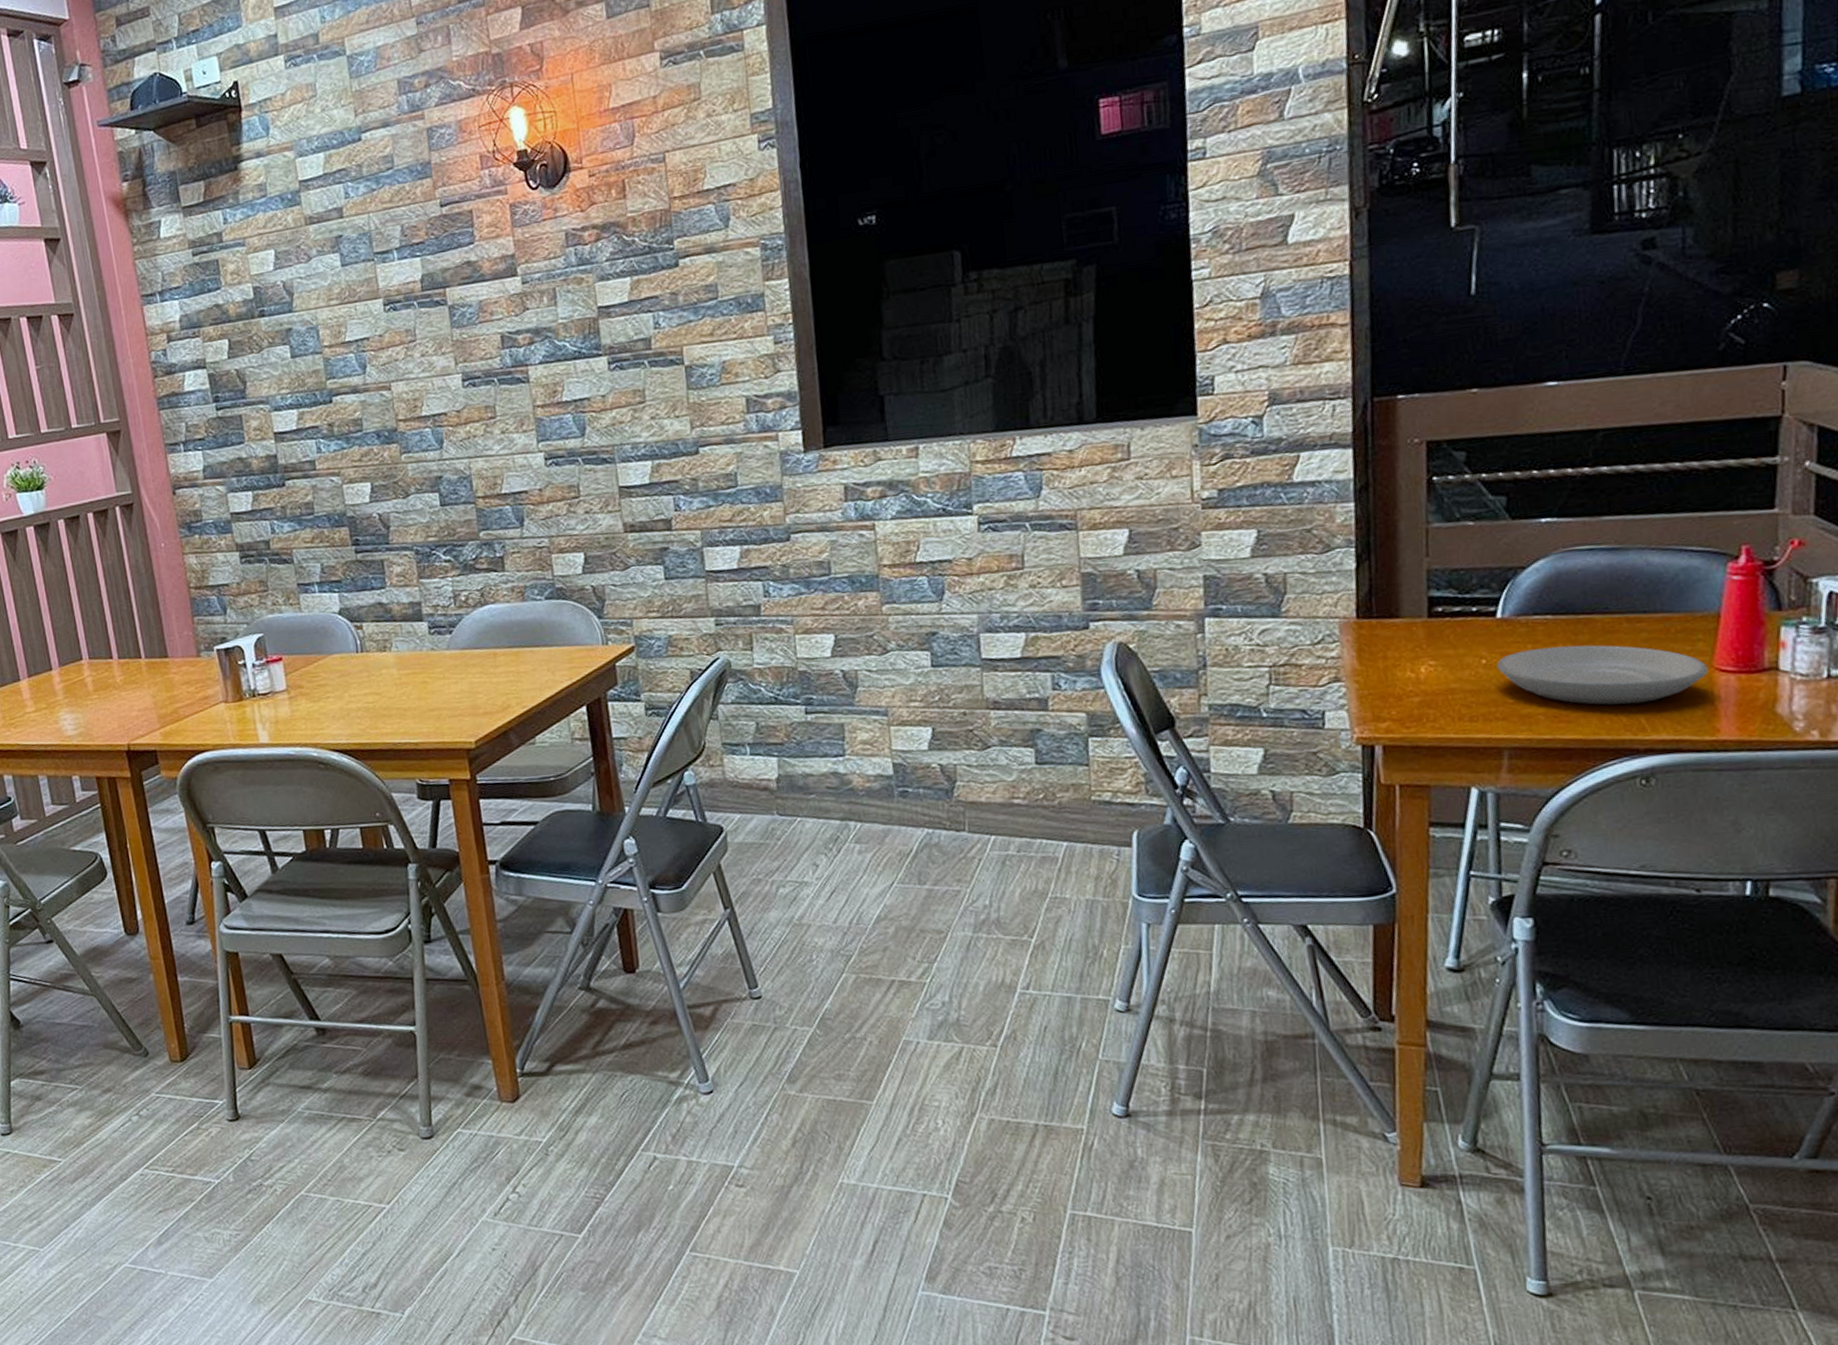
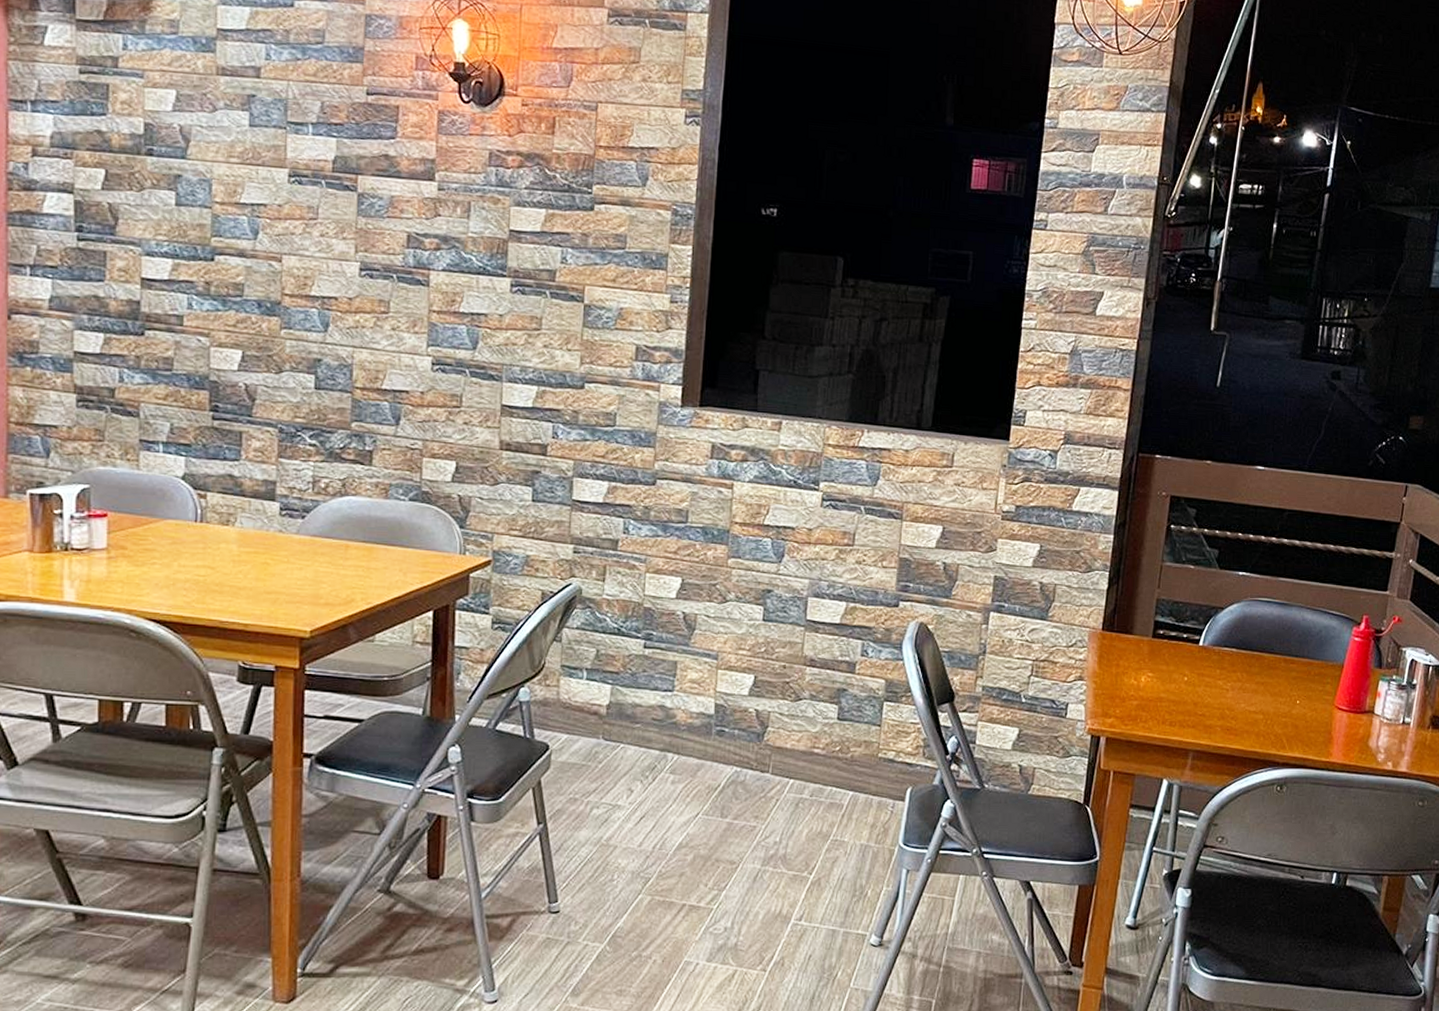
plate: present [1496,644,1709,705] -> none [1194,674,1331,727]

